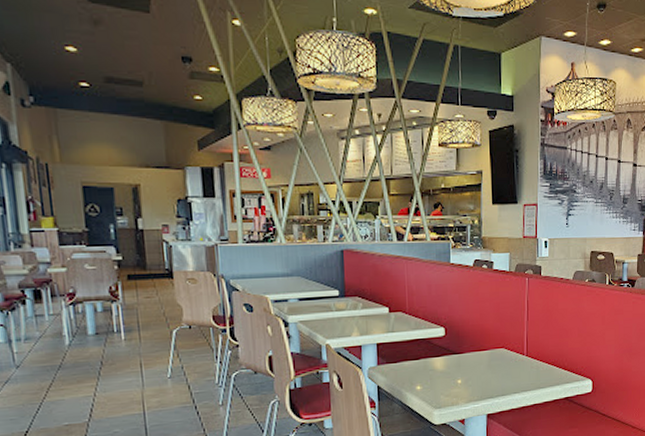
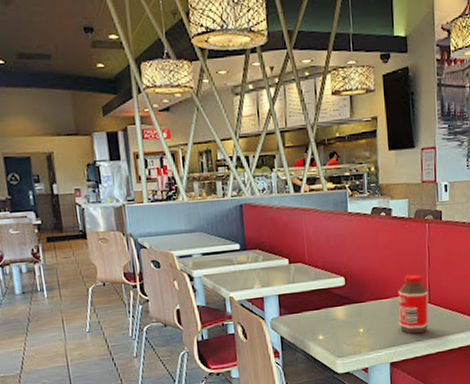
bottle: none [496,327,526,386] -> present [398,274,429,334]

